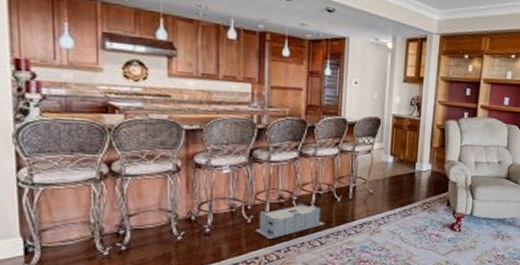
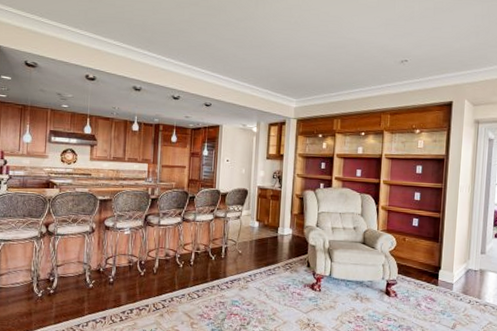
storage bin: present [255,203,325,239] -> none [147,260,202,290]

